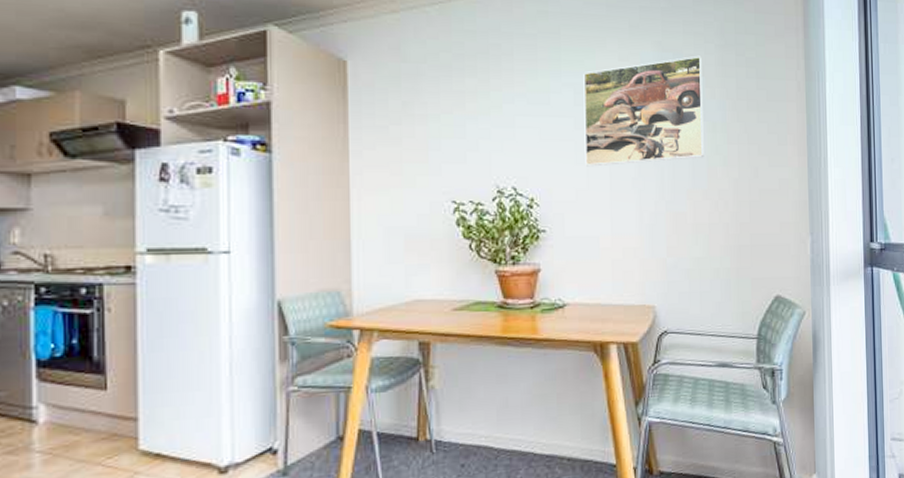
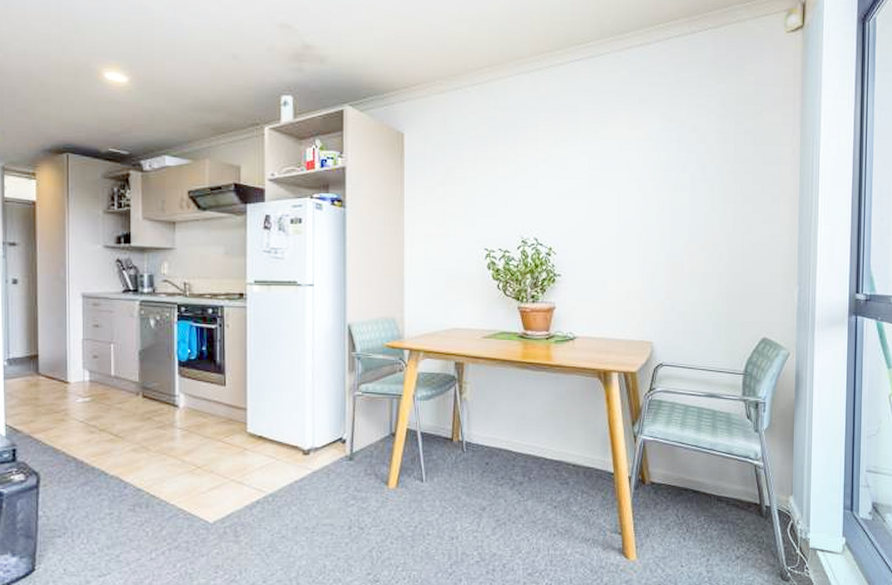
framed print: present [583,55,704,167] -> none [596,125,704,222]

